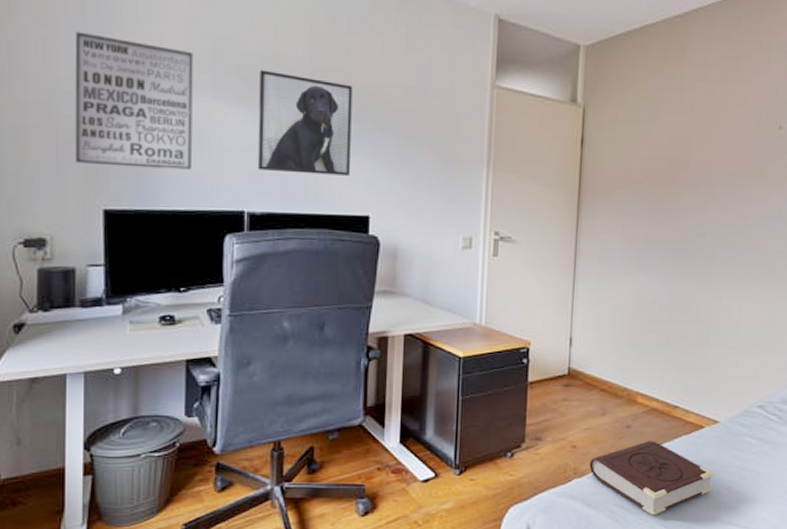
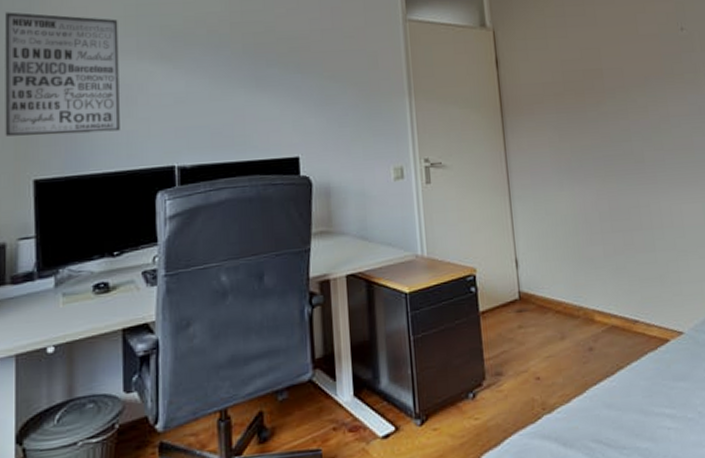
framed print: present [257,69,353,176] -> none [182,28,276,124]
book: present [589,441,714,516] -> none [557,362,692,448]

